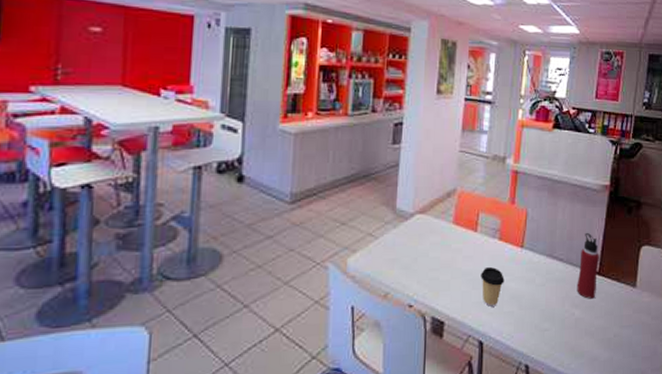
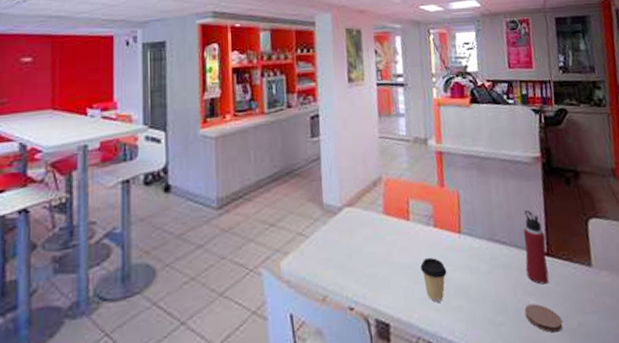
coaster: none [569,315,600,341] -> present [524,303,563,333]

